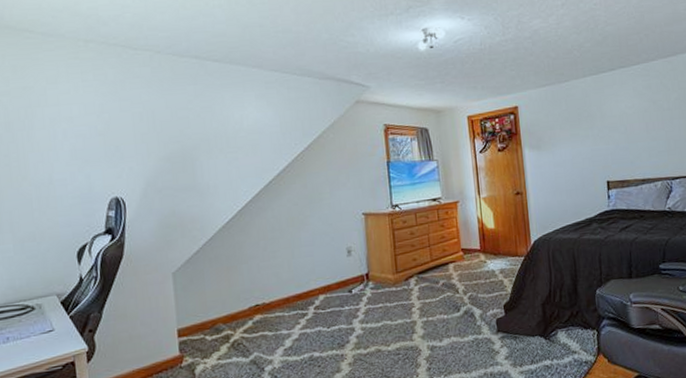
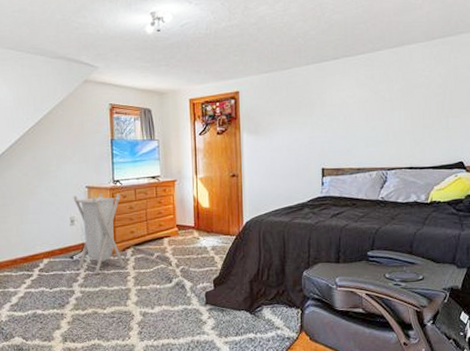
laundry hamper: none [349,219,409,308] -> present [73,193,125,274]

